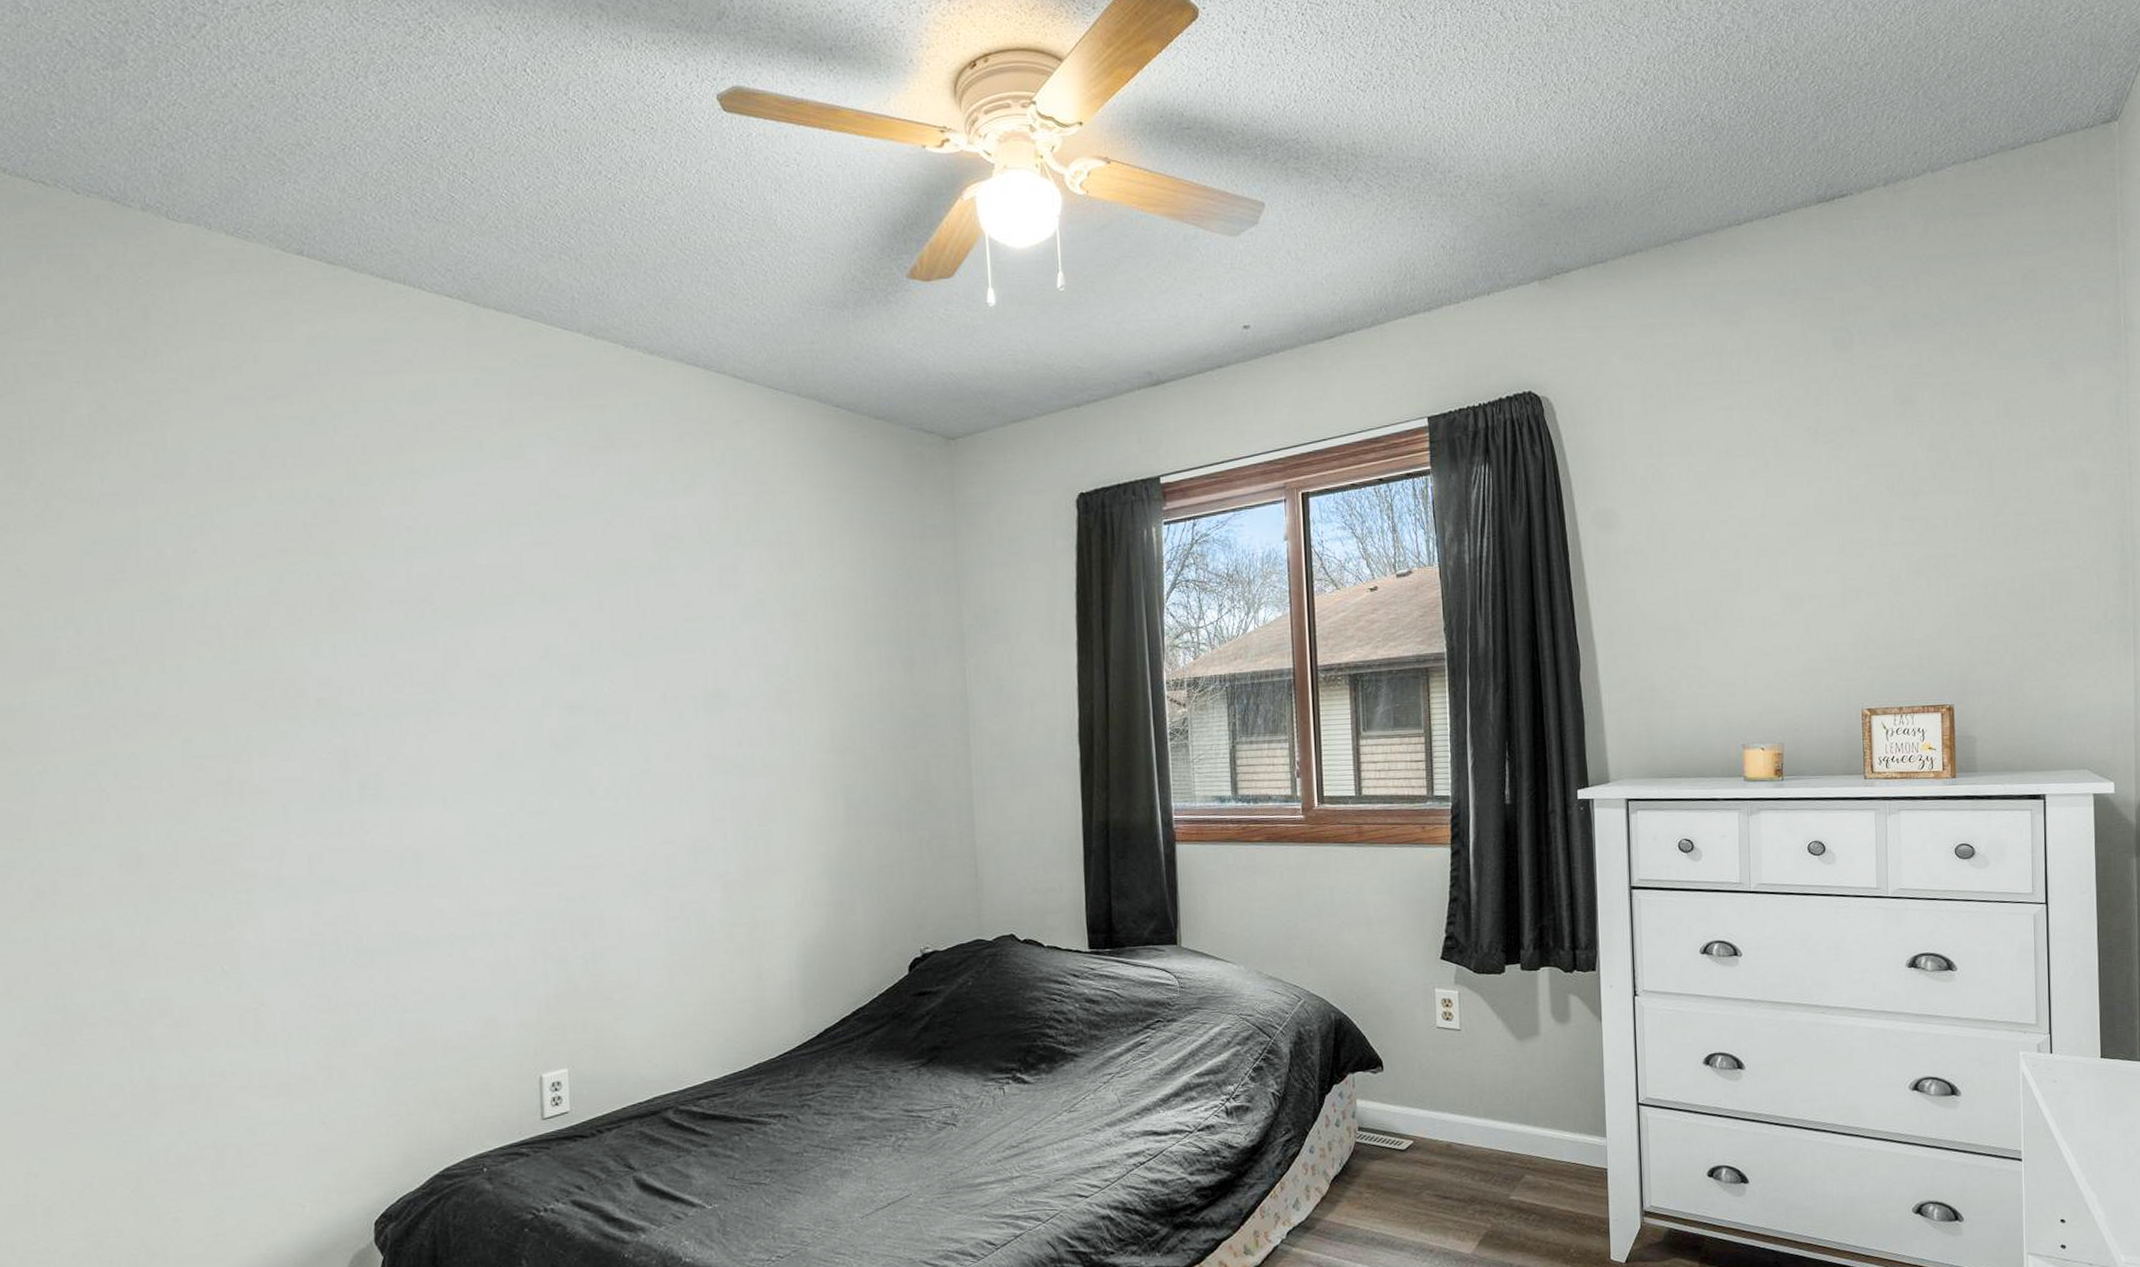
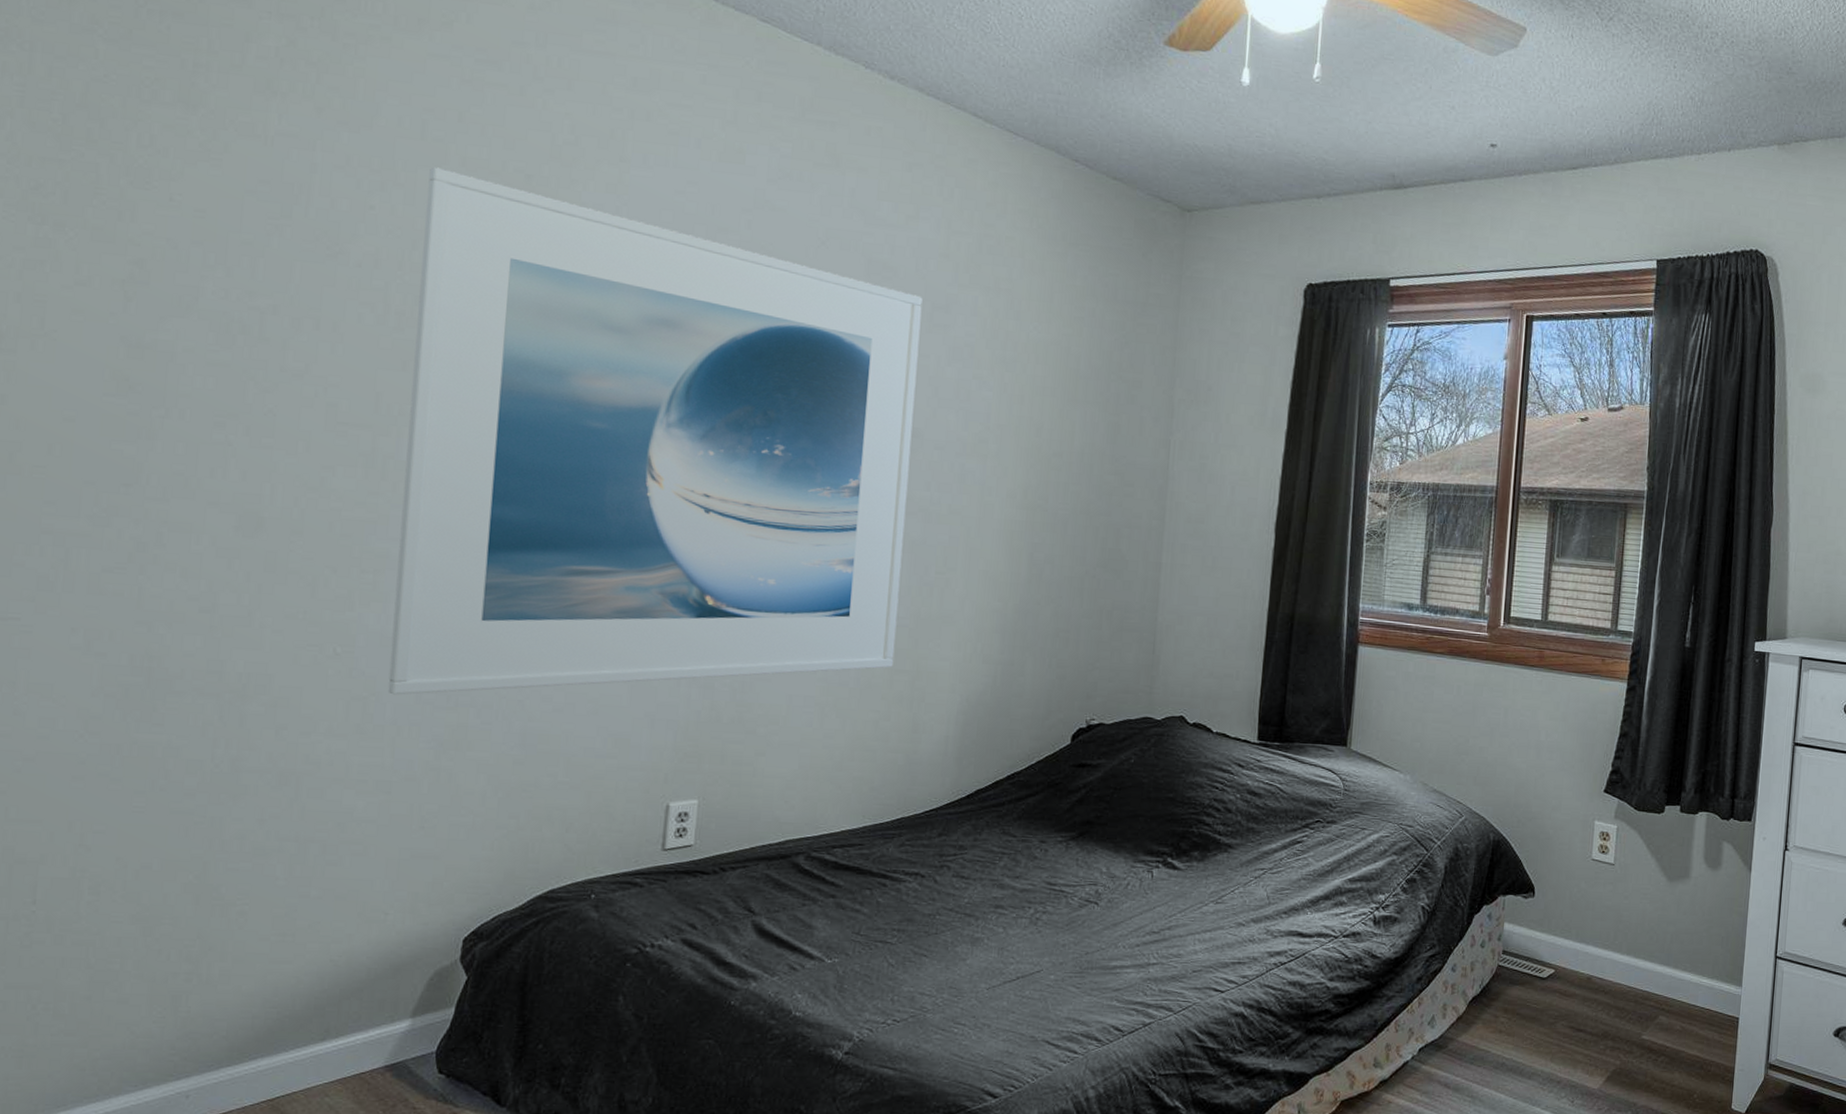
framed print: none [241,504,731,1003] -> present [387,167,923,695]

